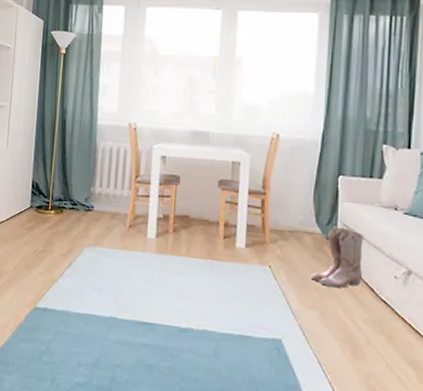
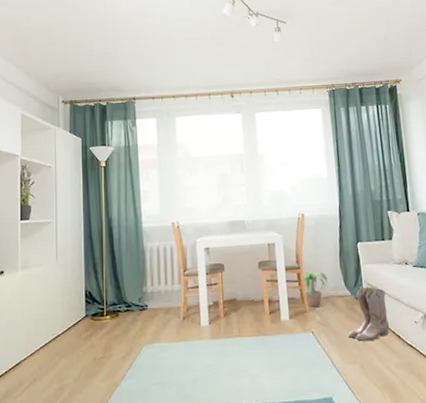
potted plant: none [266,199,297,240] -> present [301,271,329,307]

